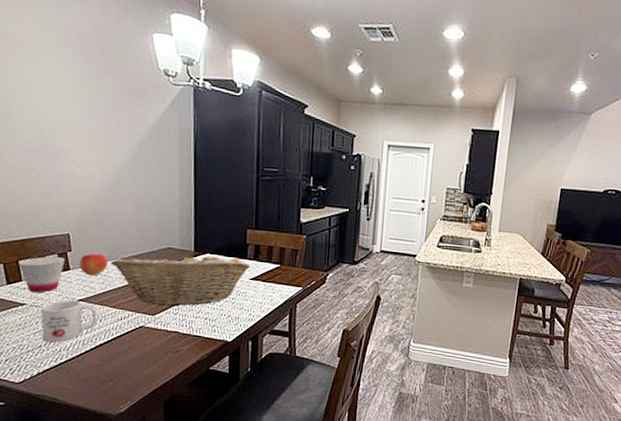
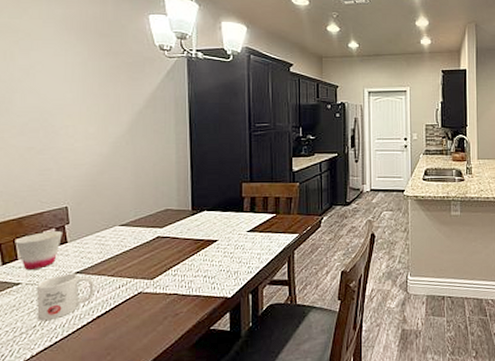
apple: present [79,253,107,276] -> none [77,223,106,247]
fruit basket: present [110,251,250,307] -> none [108,211,246,269]

